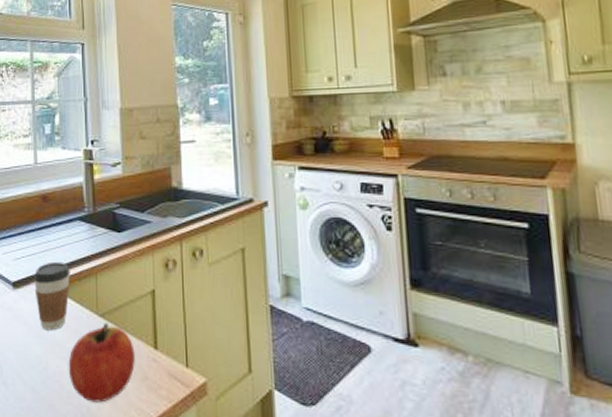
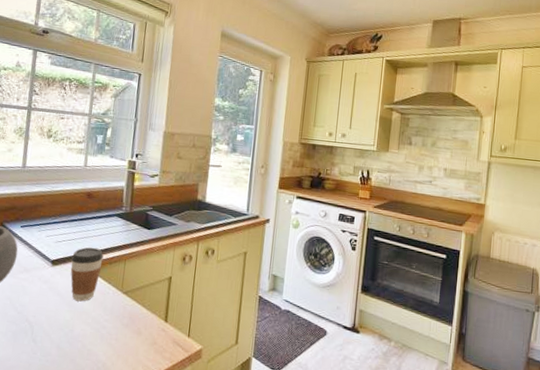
apple: present [68,322,135,403] -> none [91,298,149,360]

